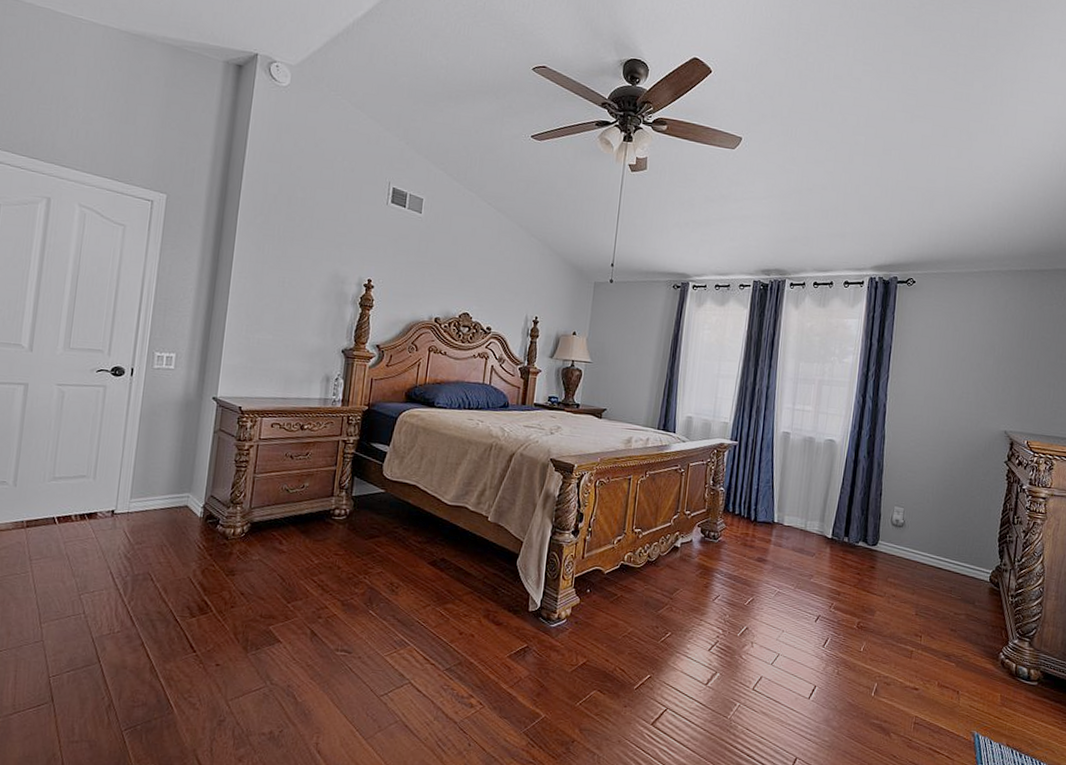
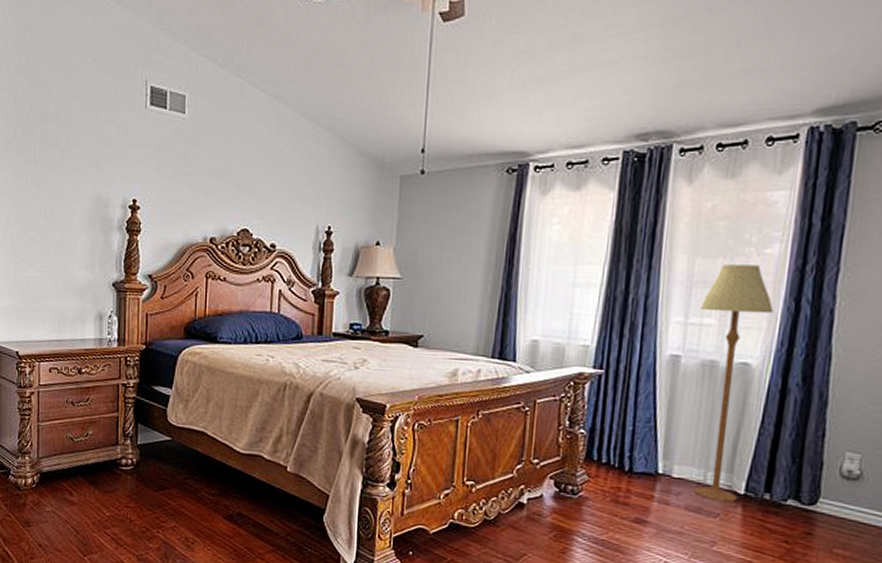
floor lamp: none [797,367,849,544] -> present [693,264,774,502]

